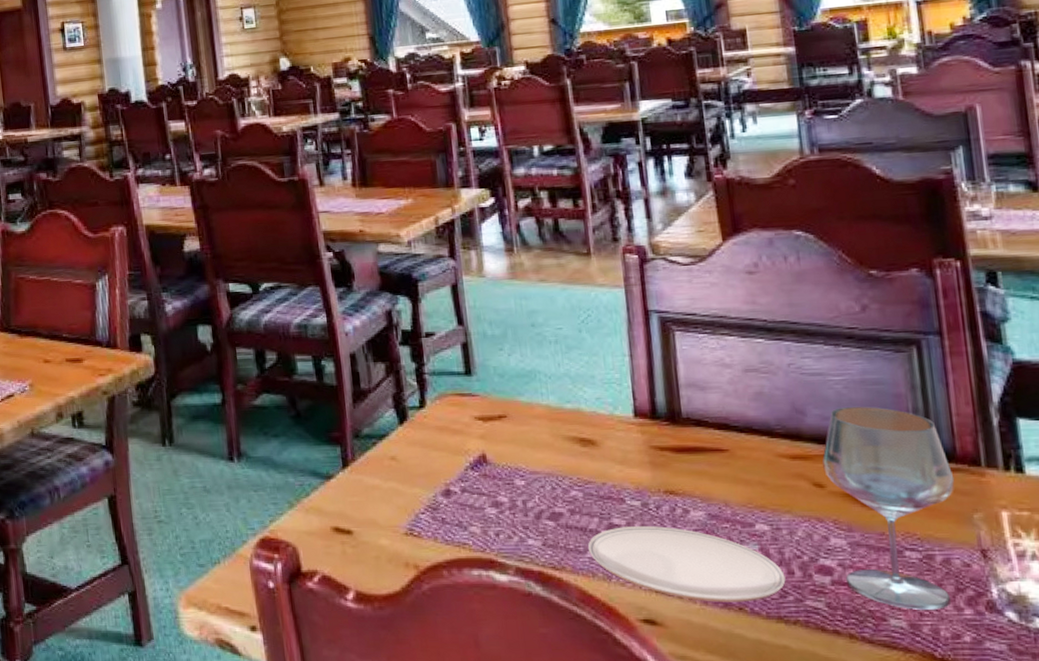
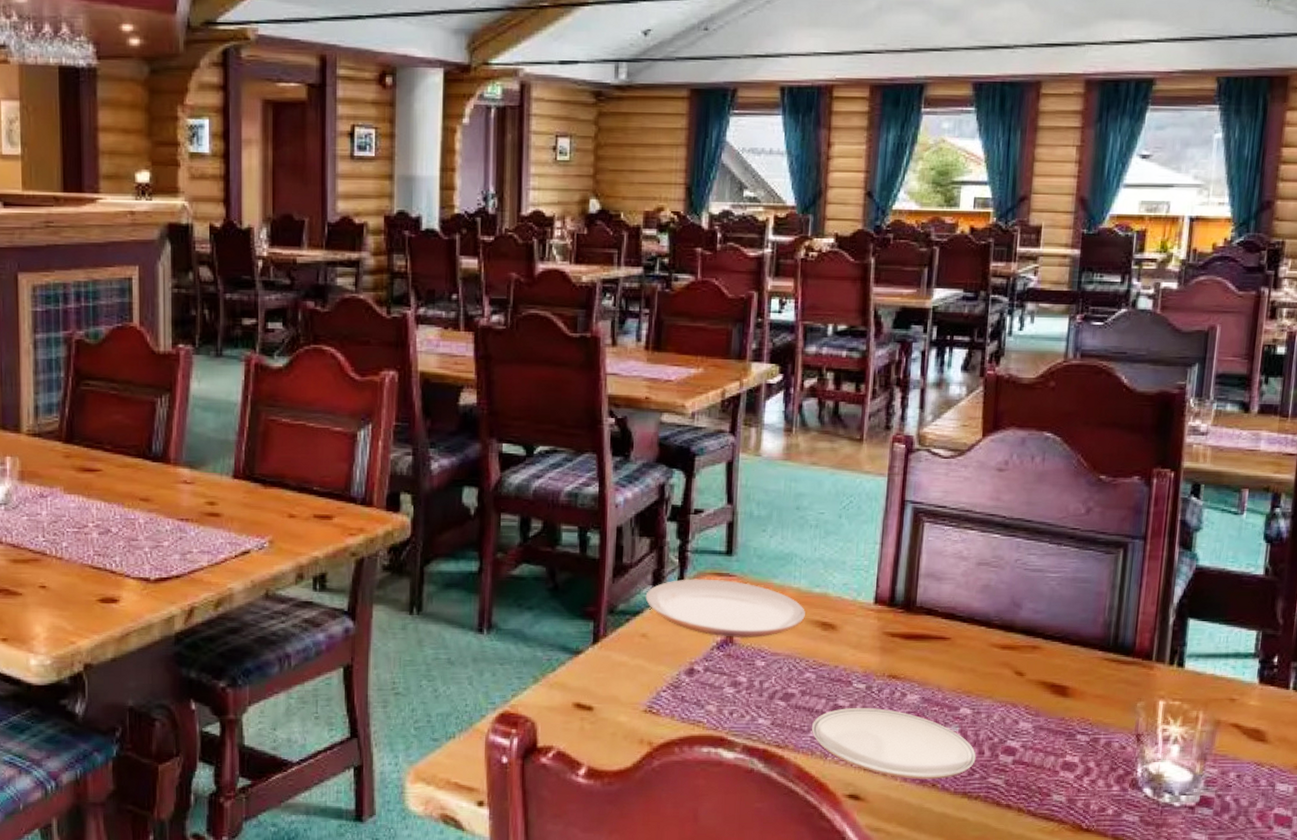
plate: none [388,399,560,458] -> present [645,579,805,639]
wine glass: present [821,407,956,610] -> none [1024,603,1129,786]

